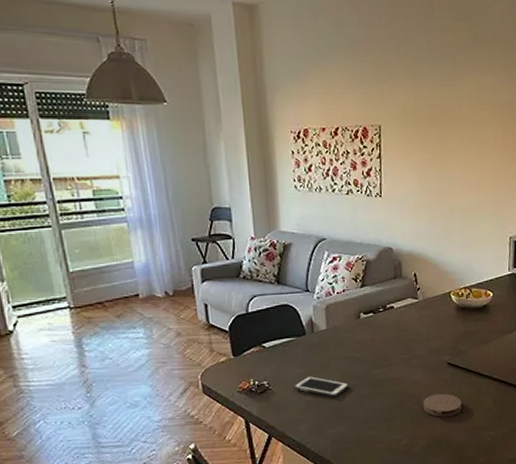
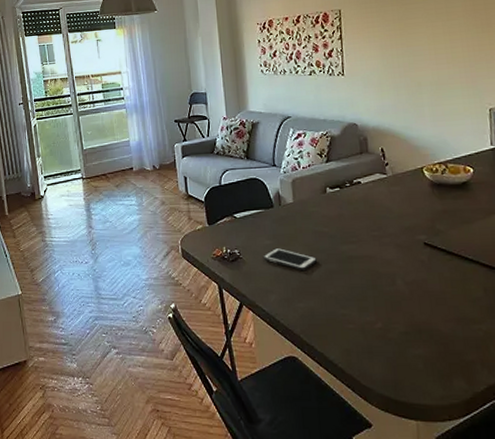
coaster: present [423,393,462,417] -> none [398,276,445,302]

